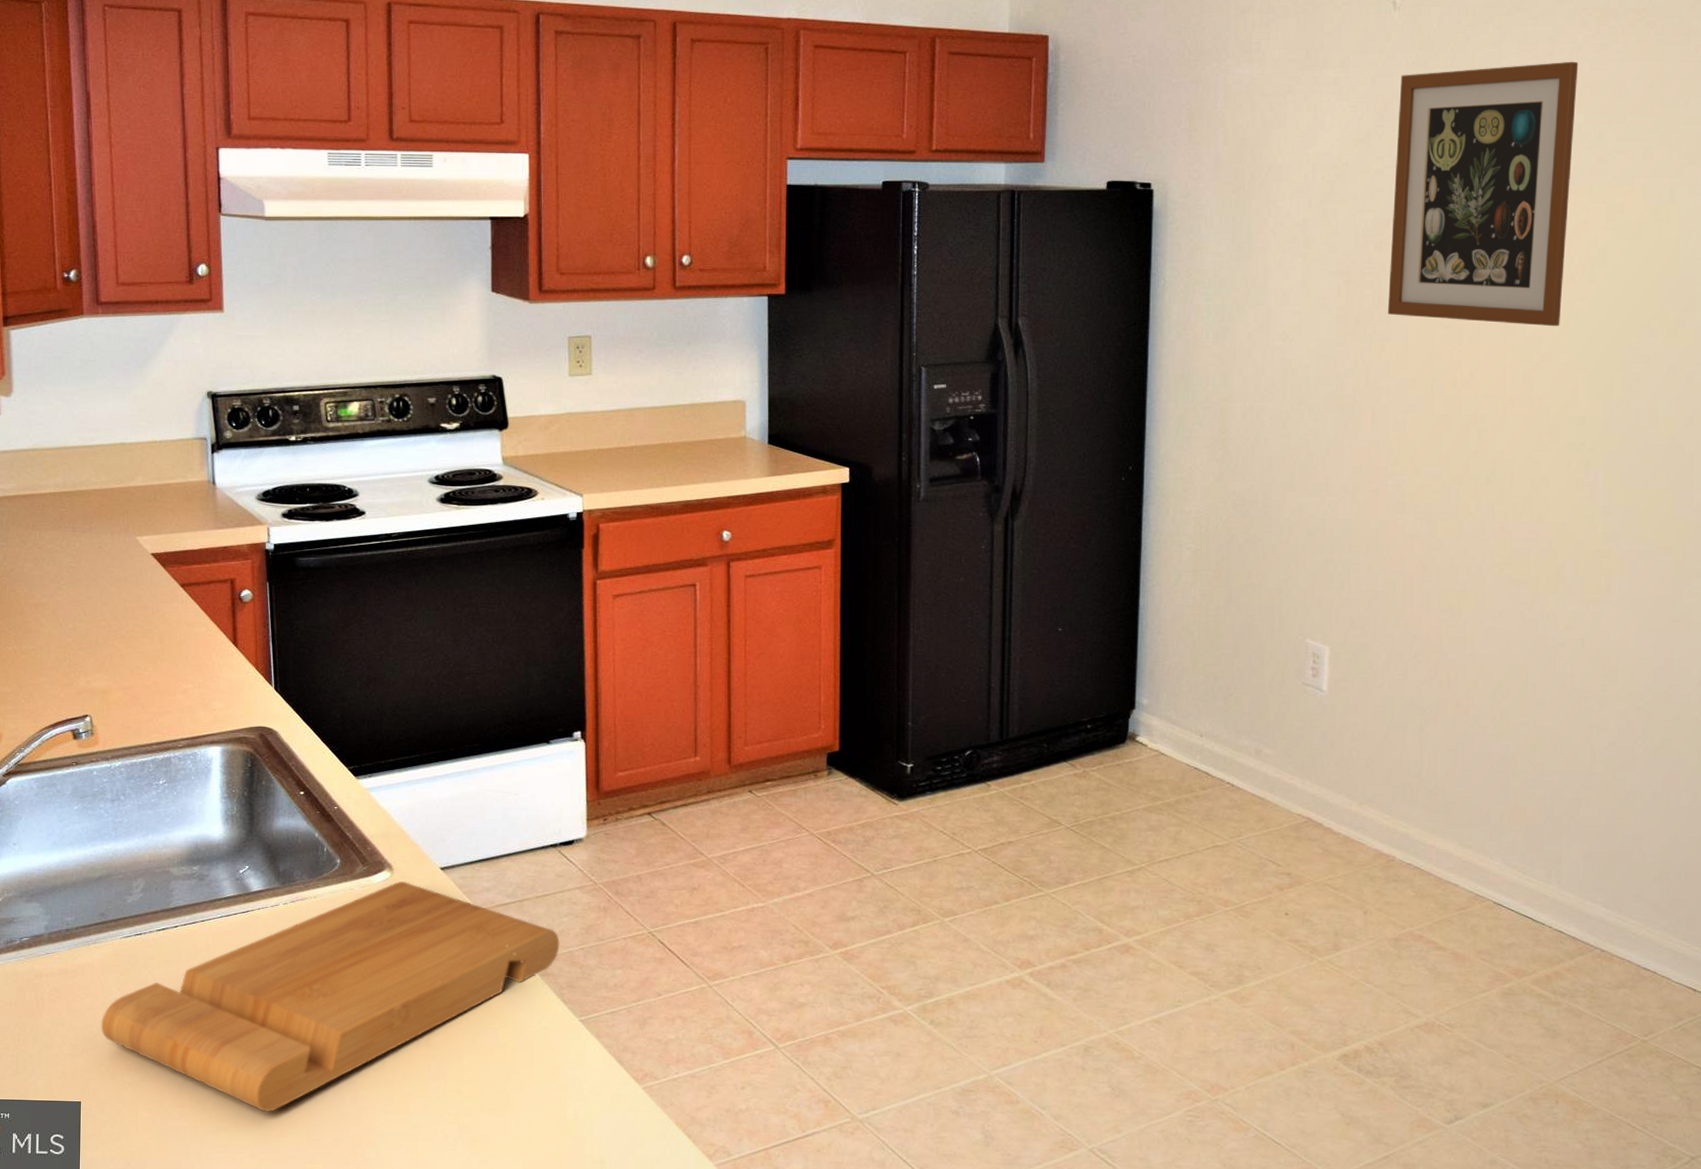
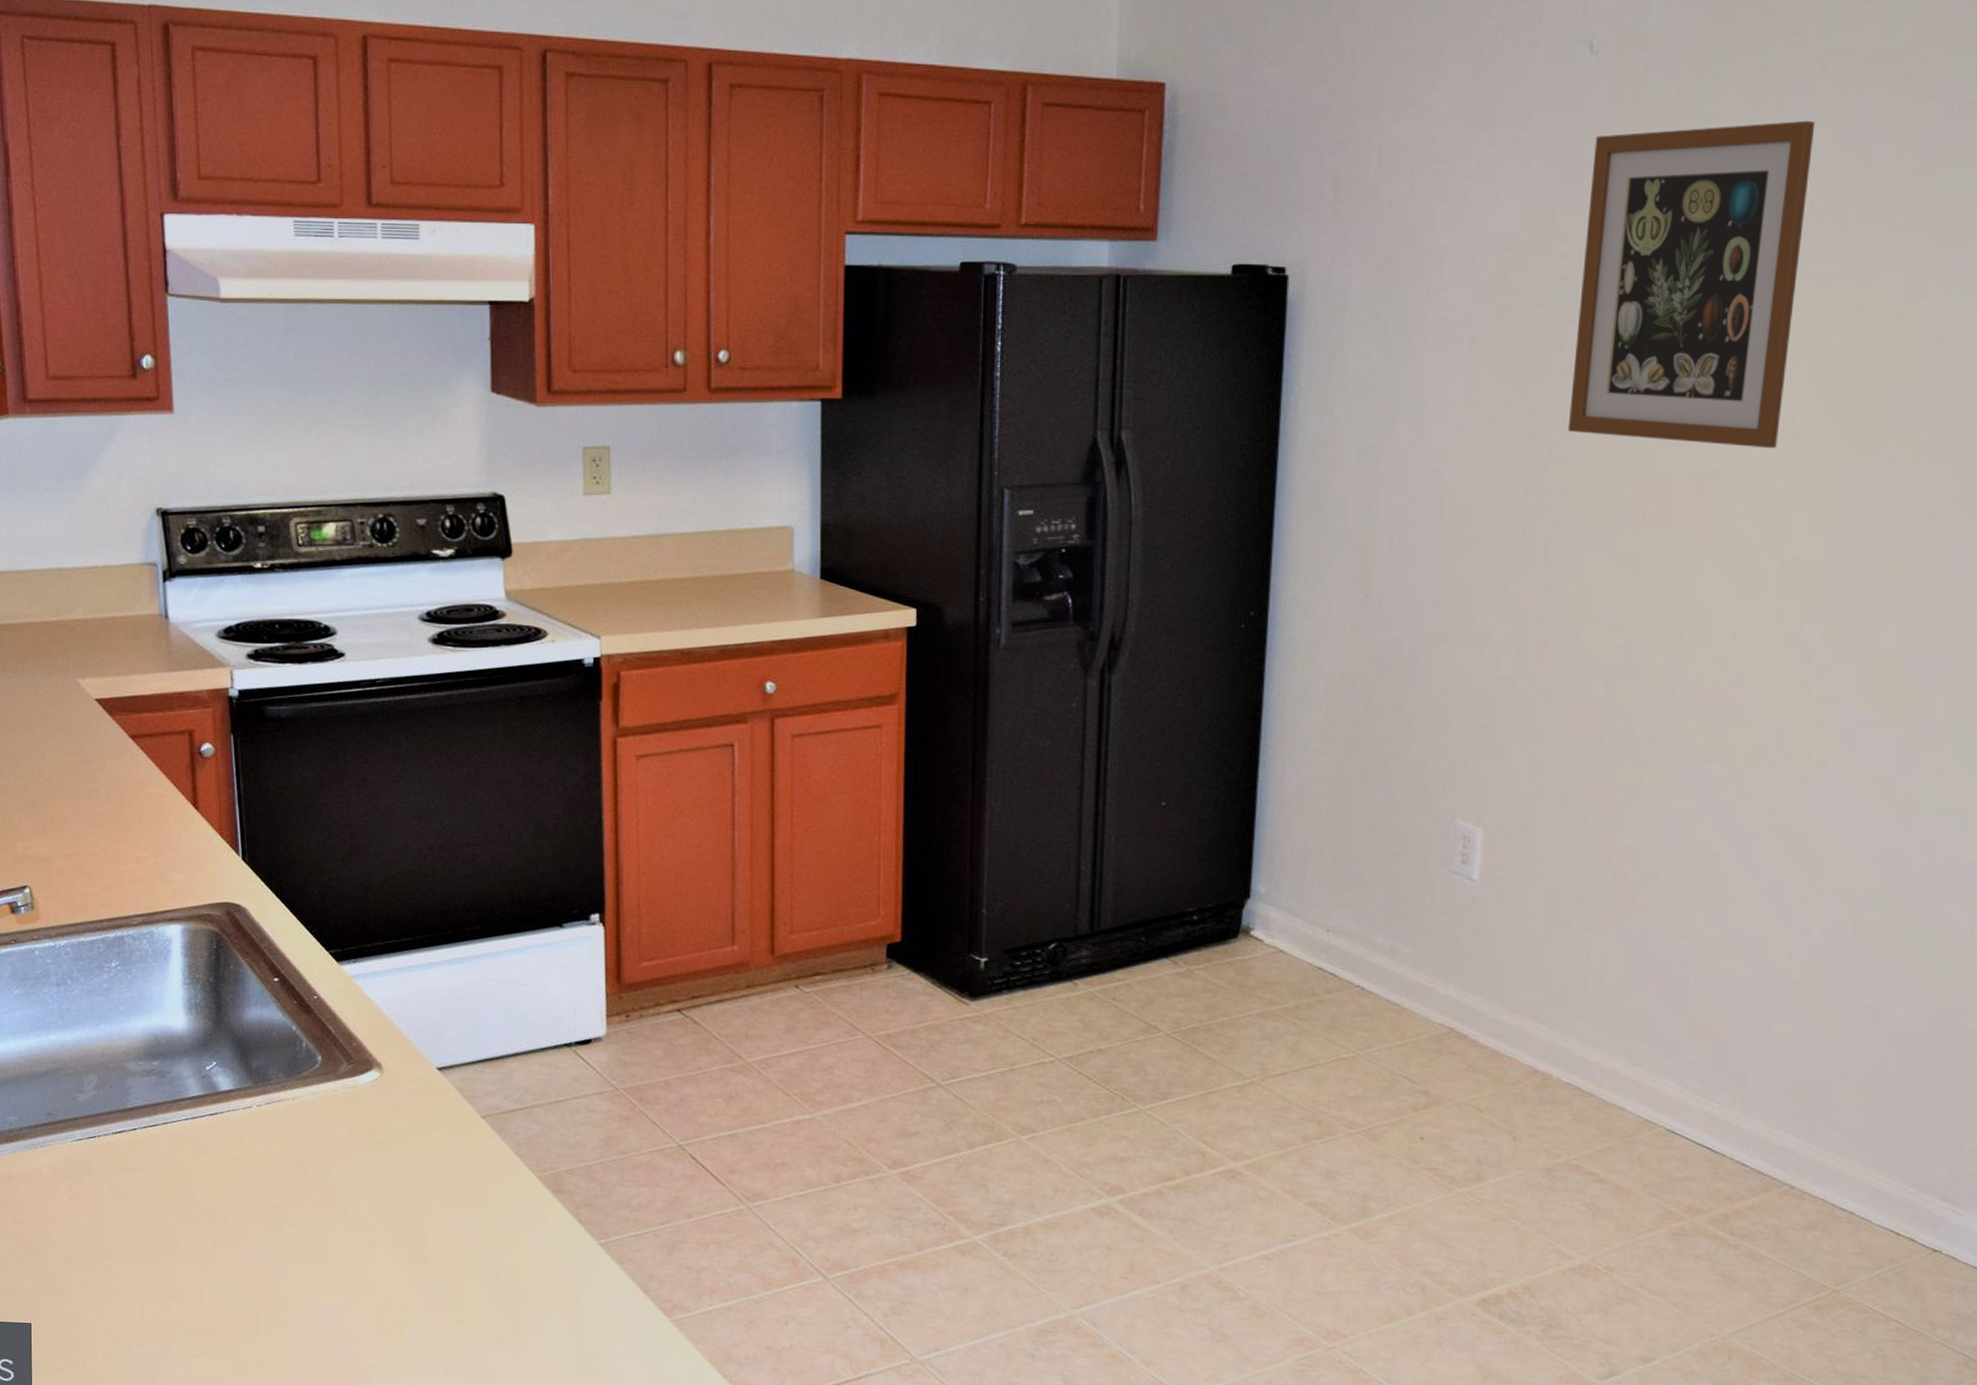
cutting board: present [101,882,560,1112] -> none [51,1083,576,1339]

